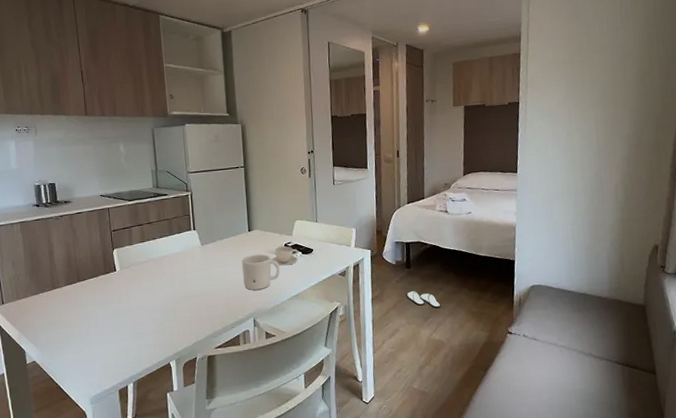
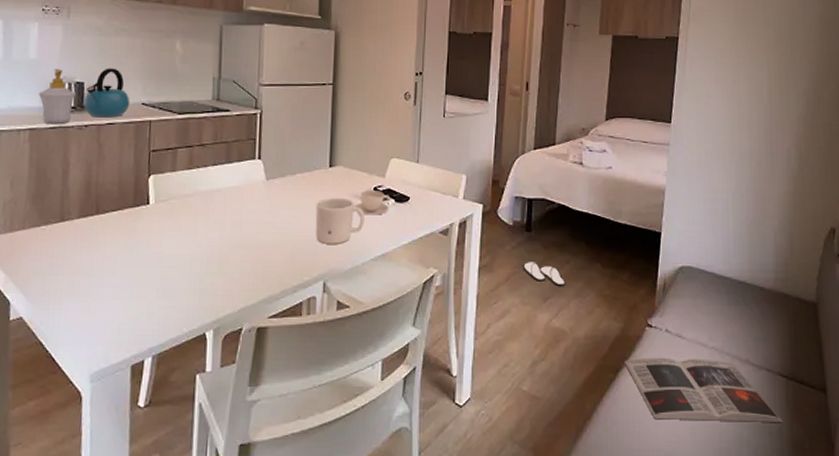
soap bottle: none [22,174,50,218] -> present [38,68,76,125]
kettle: none [56,170,92,209] -> present [83,68,130,118]
magazine: none [491,354,622,403] -> present [624,357,784,423]

